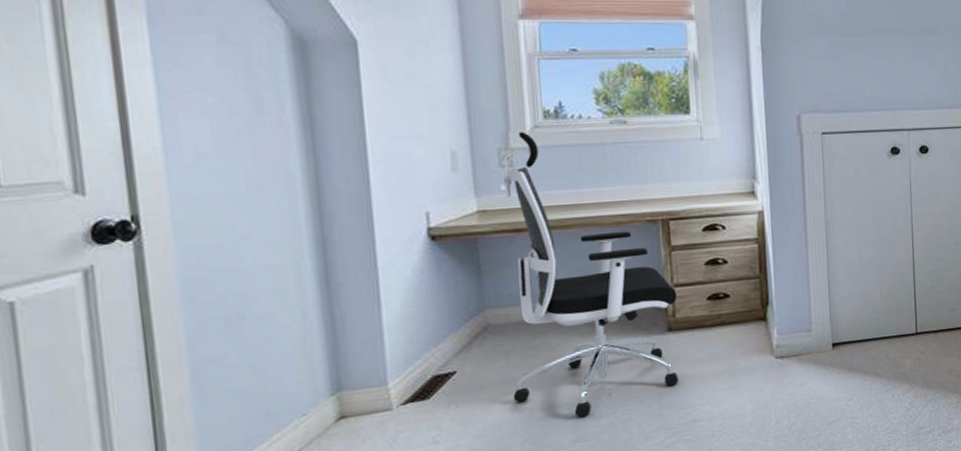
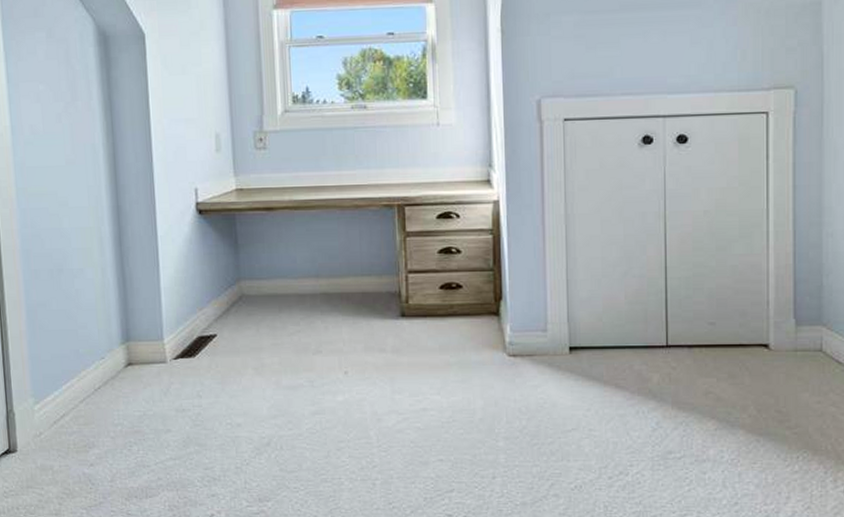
office chair: present [499,132,679,418] -> none [254,116,411,392]

